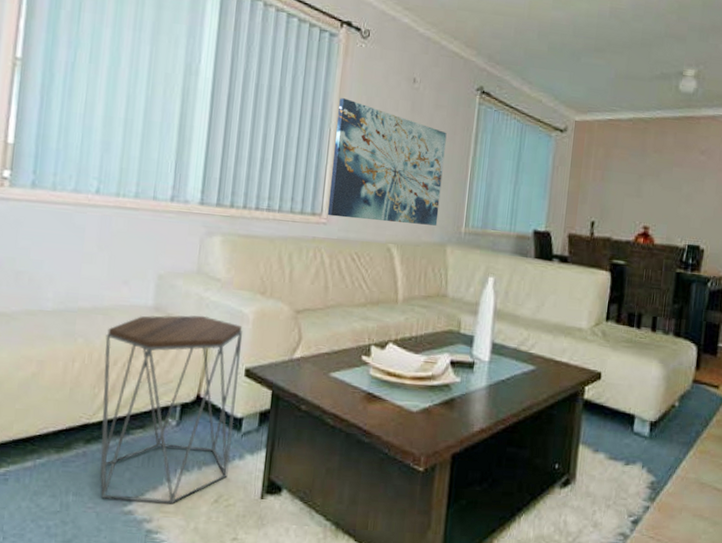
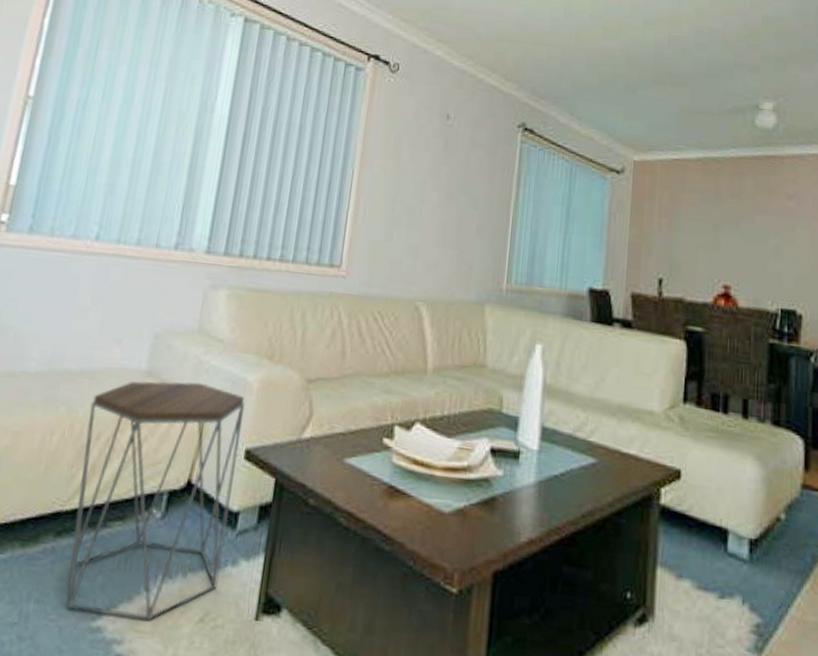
wall art: present [327,98,447,226] -> none [347,136,484,281]

